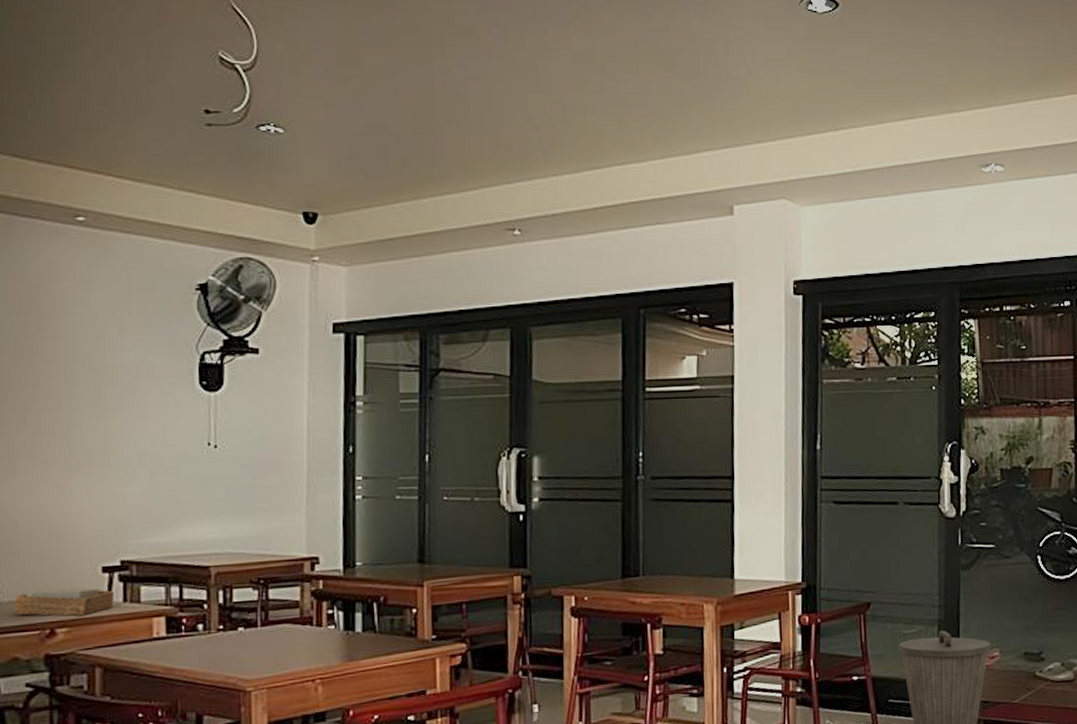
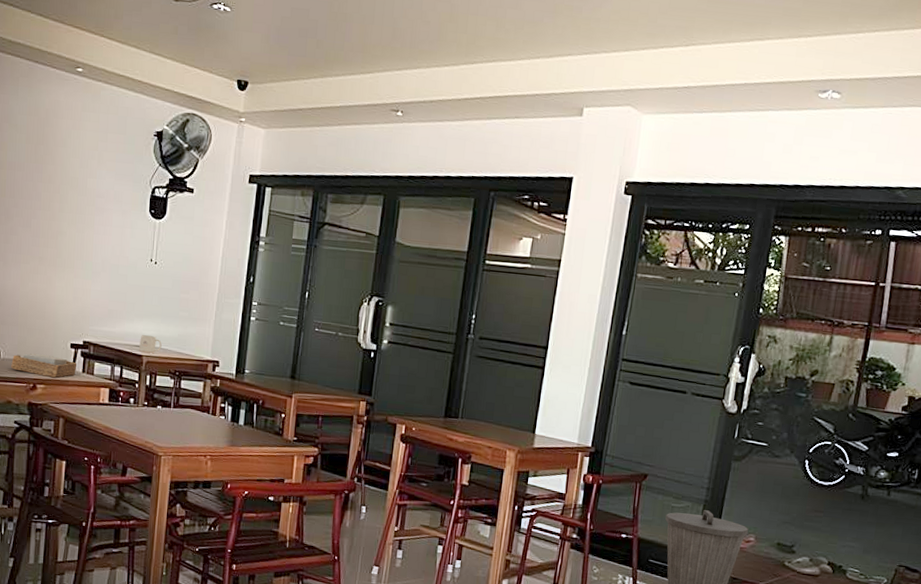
mug: none [203,539,236,563] -> present [139,334,162,354]

